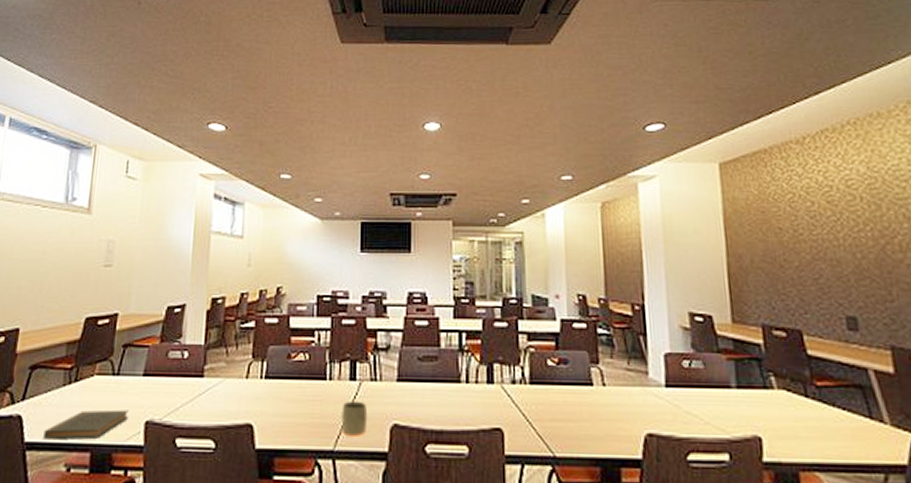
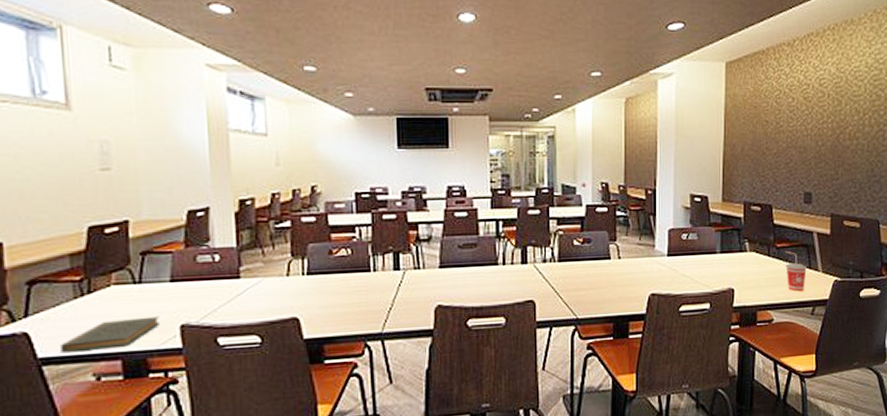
mug: present [341,401,368,436] -> none [387,288,413,319]
beverage cup: none [829,391,868,450] -> present [785,250,808,292]

